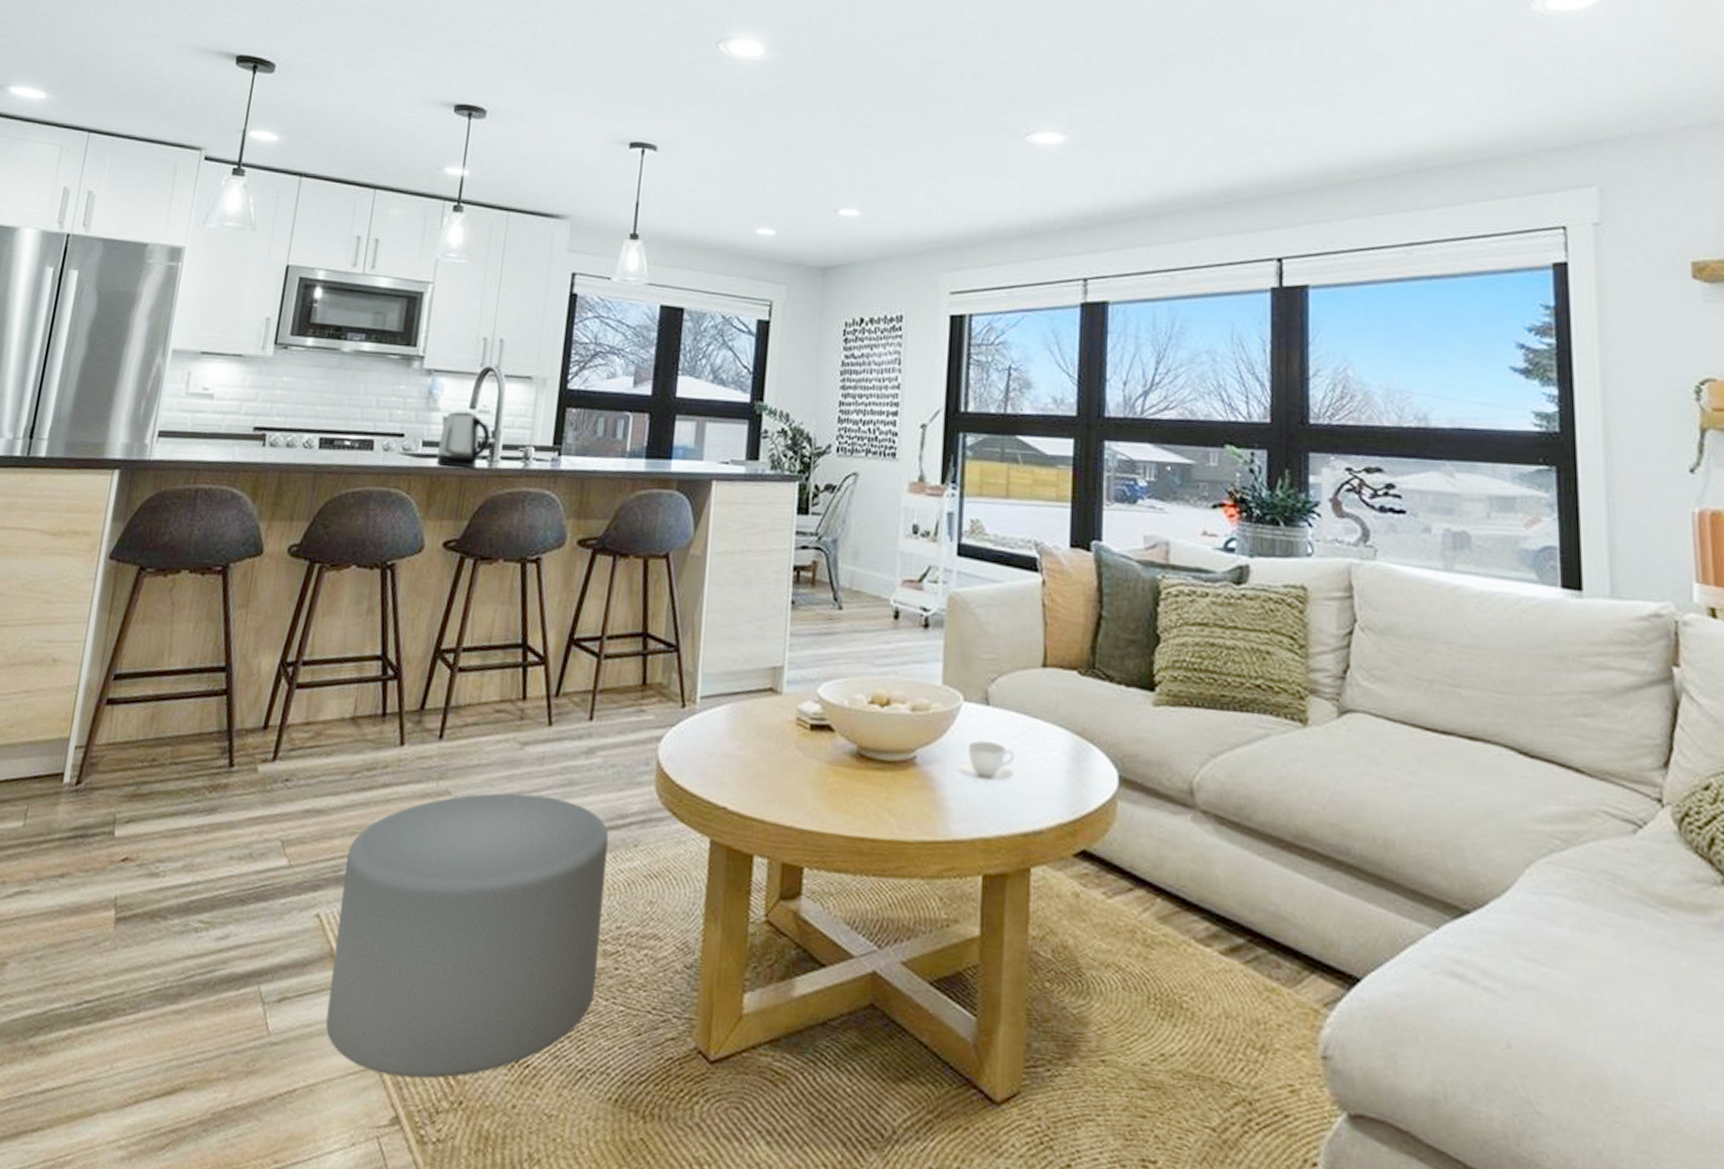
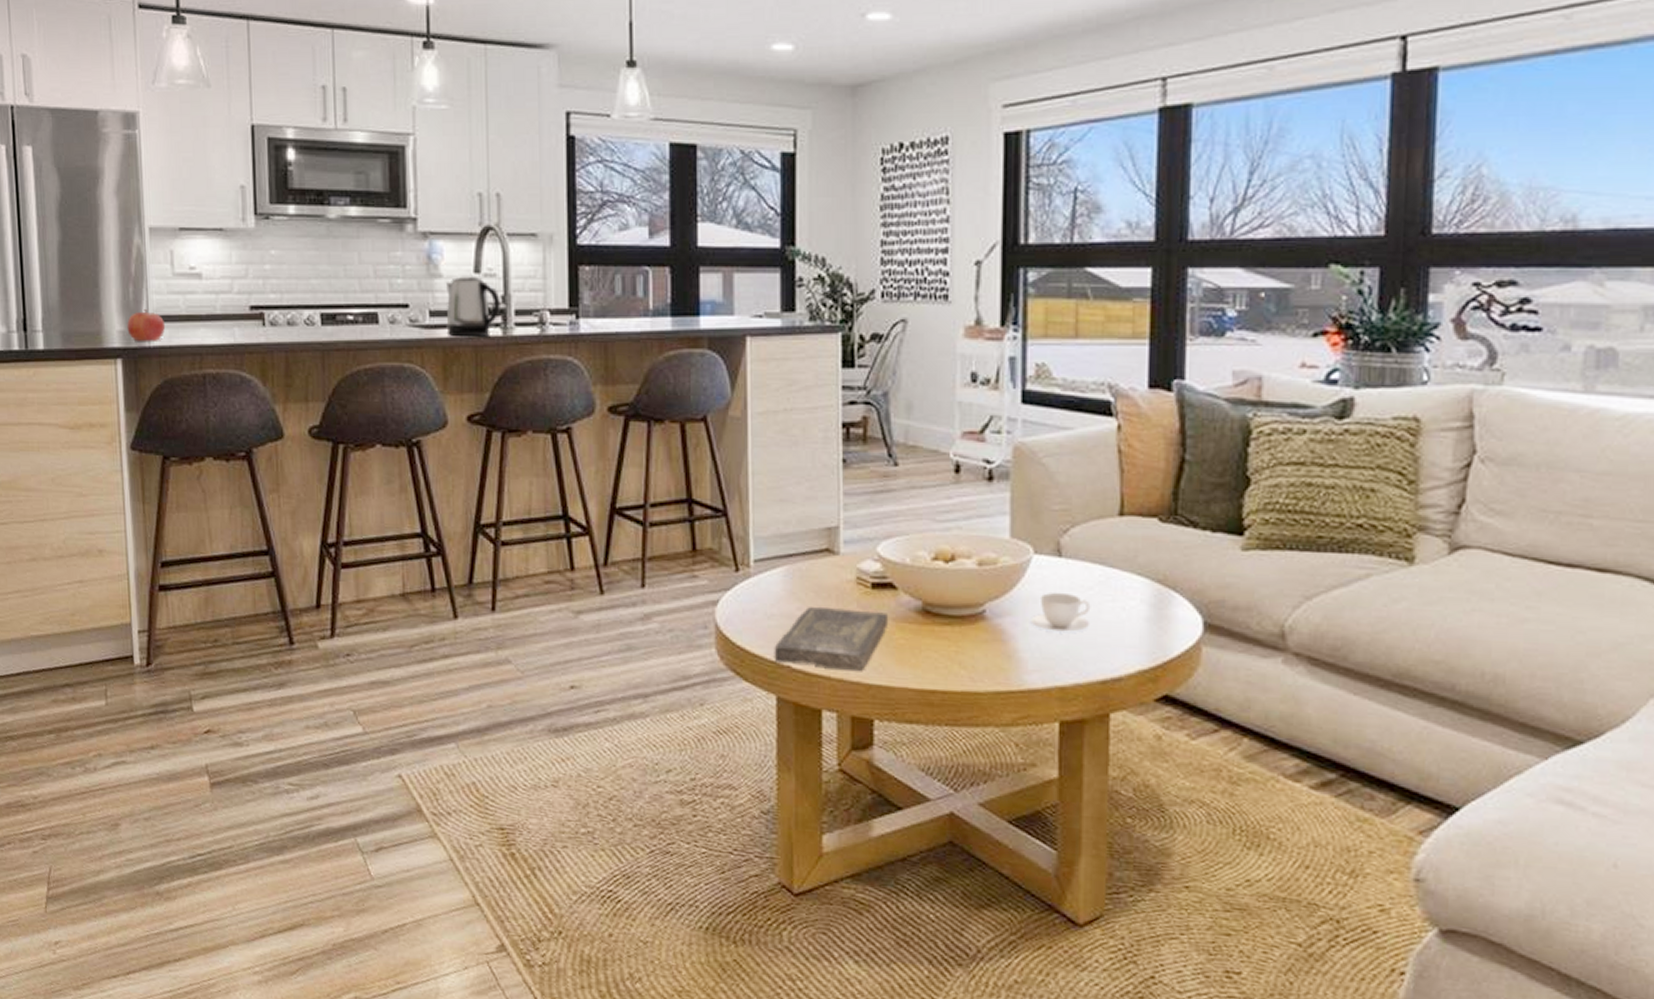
fruit: none [131,424,169,456] -> present [127,309,166,343]
pouf: present [325,793,609,1079] -> none [419,659,675,913]
book: none [711,746,825,813] -> present [774,606,889,669]

